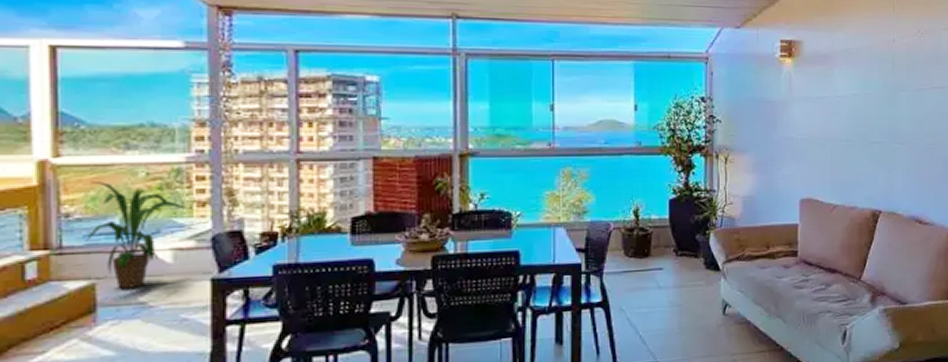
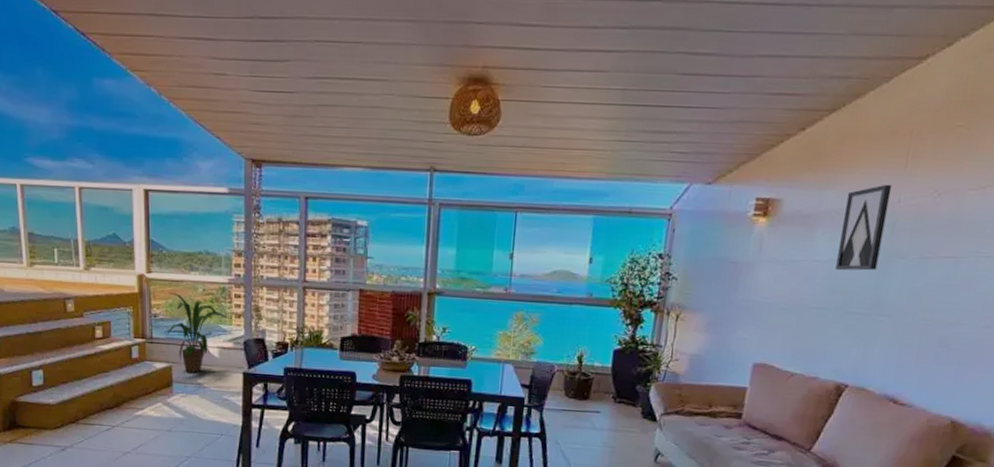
wall art: none [853,25,887,105] -> present [835,184,892,271]

